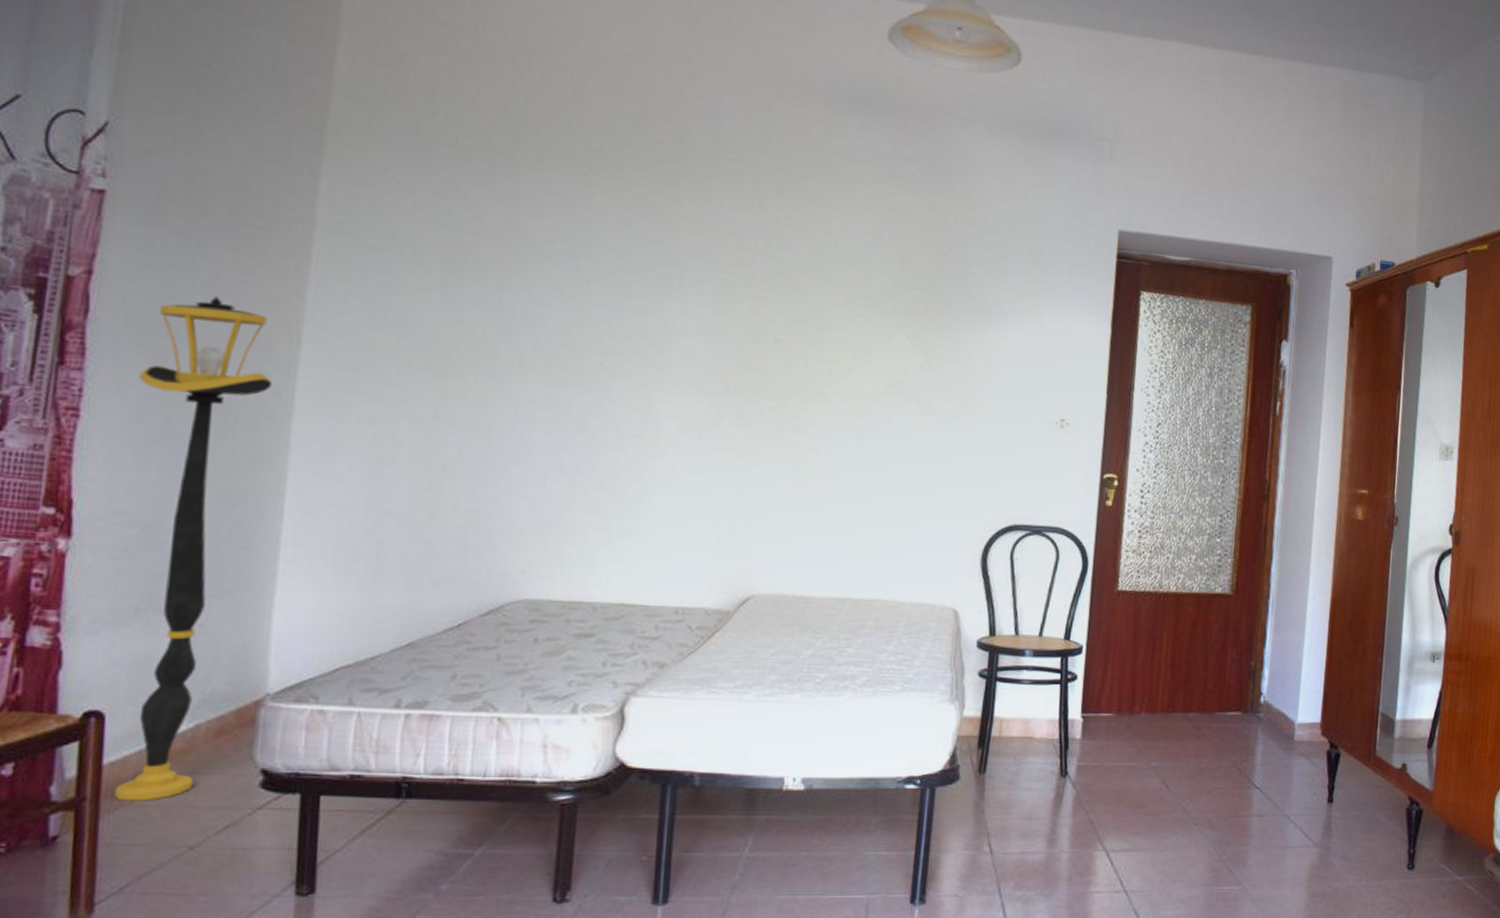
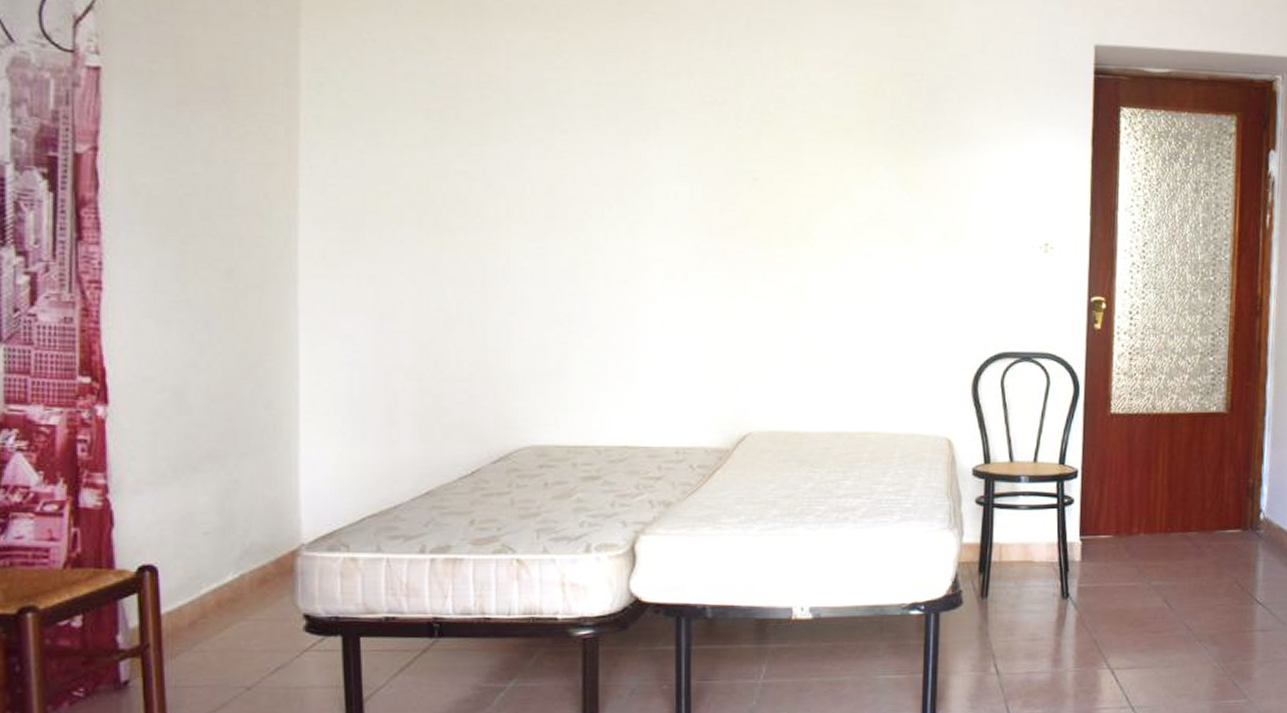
floor lamp: present [115,296,272,801] -> none [152,165,275,647]

